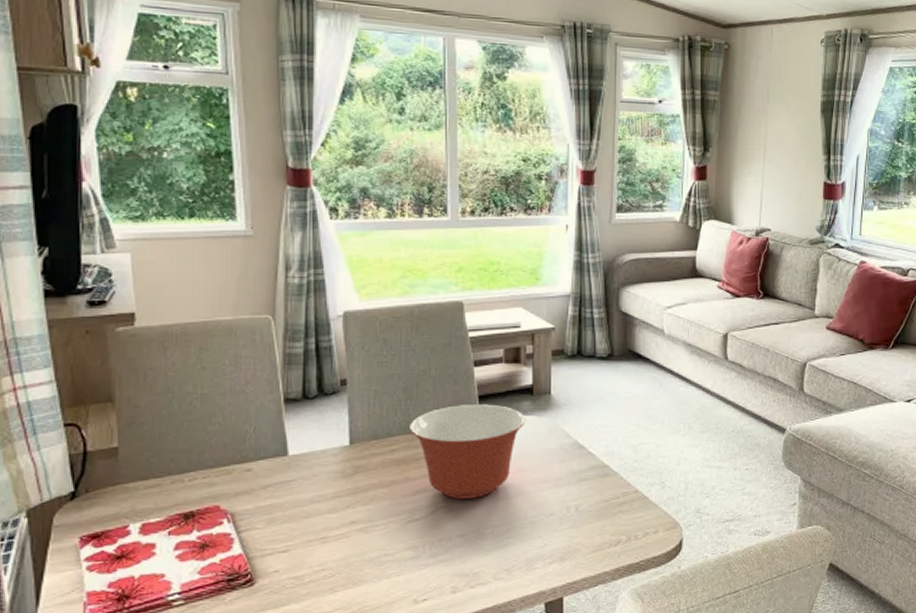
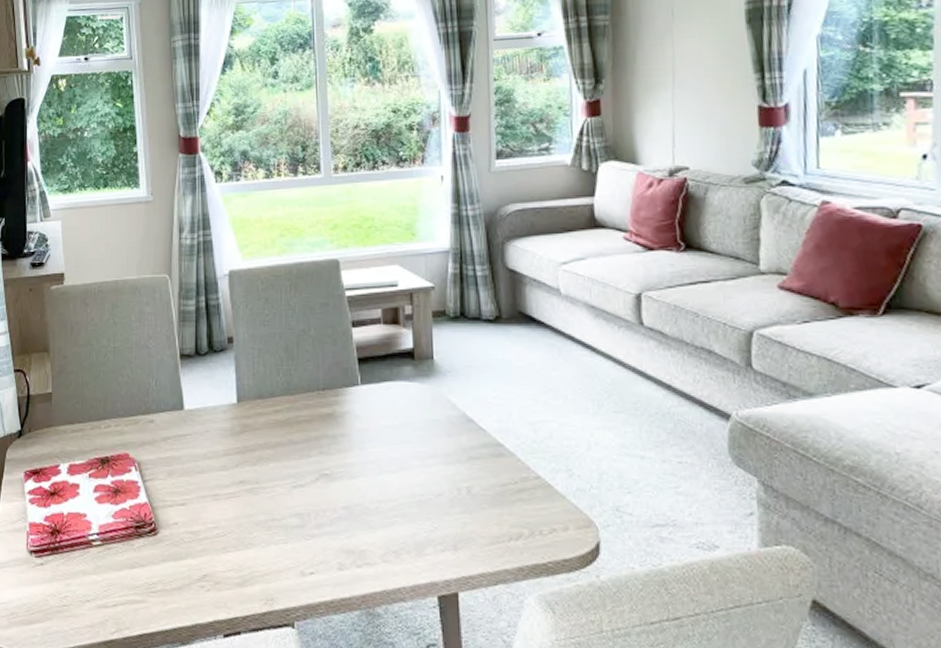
mixing bowl: present [410,404,526,499] -> none [292,367,408,469]

